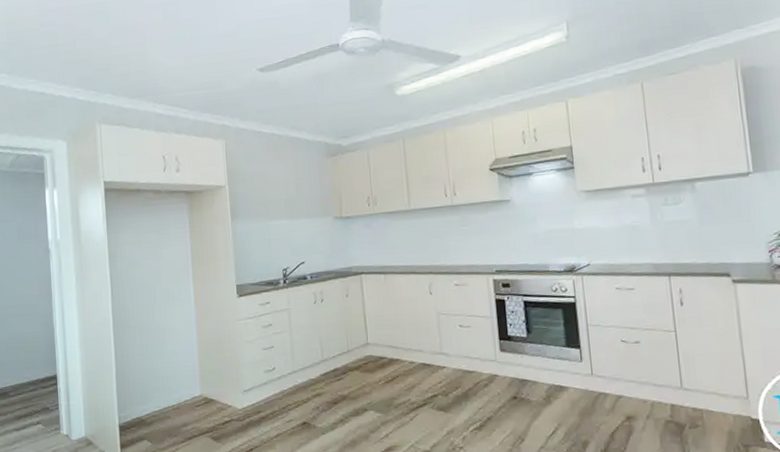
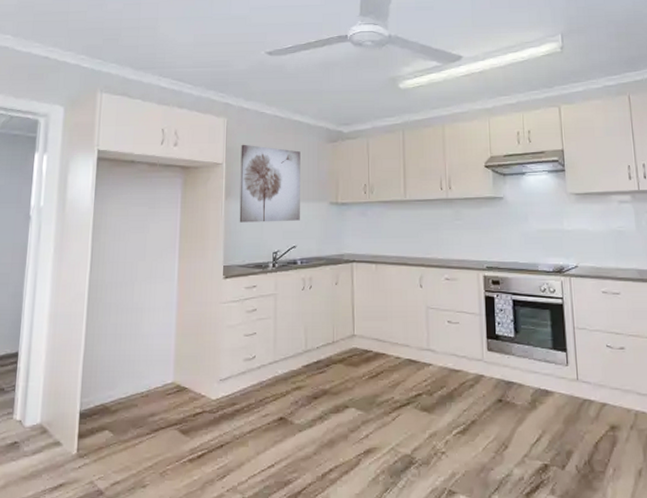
wall art: none [242,165,306,243] -> present [239,144,301,223]

